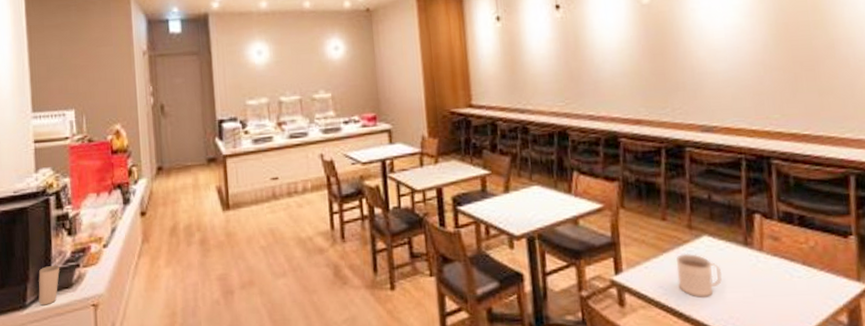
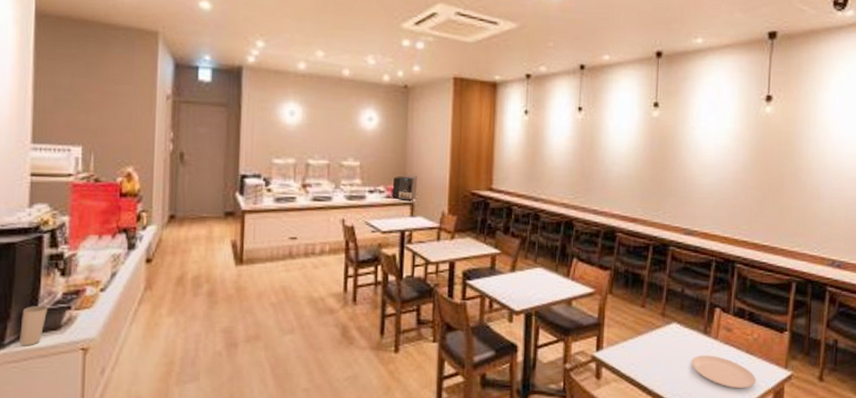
coffee machine: none [367,100,393,129] -> present [392,174,418,202]
mug: present [676,253,722,297] -> none [647,336,683,375]
plate: none [734,270,821,309] -> present [691,355,756,389]

